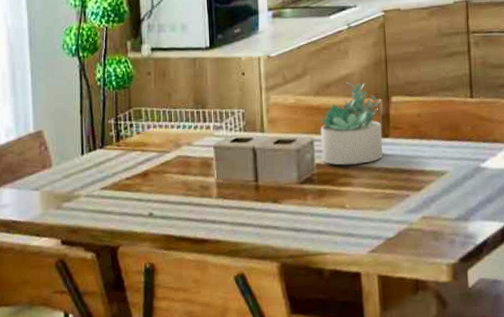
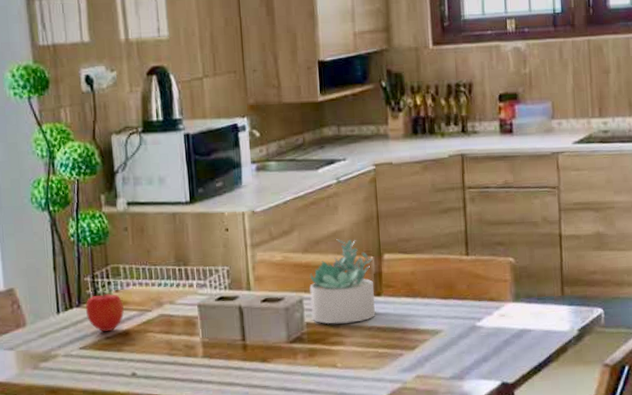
fruit: none [108,133,144,173] -> present [85,291,124,332]

